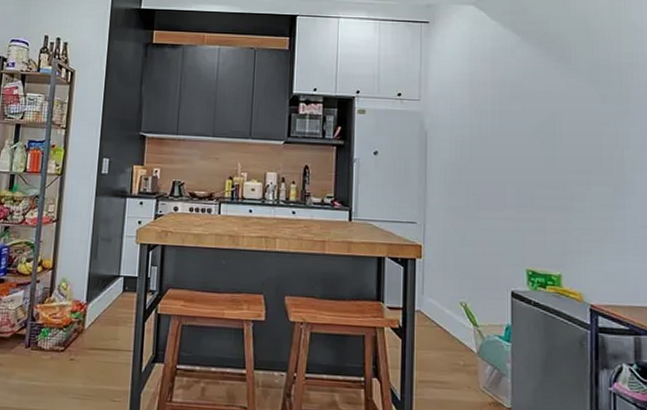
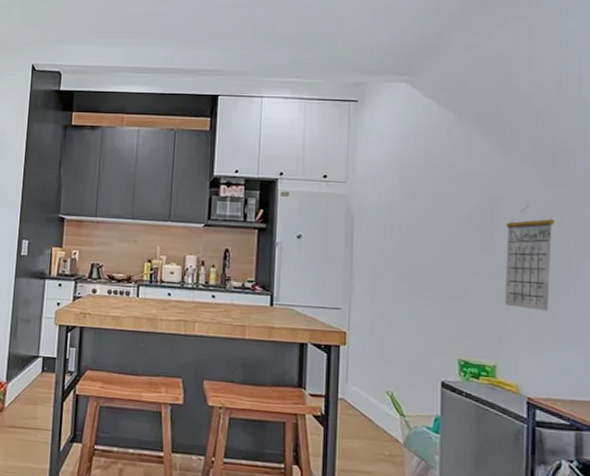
calendar: none [567,121,611,222] -> present [504,204,555,311]

